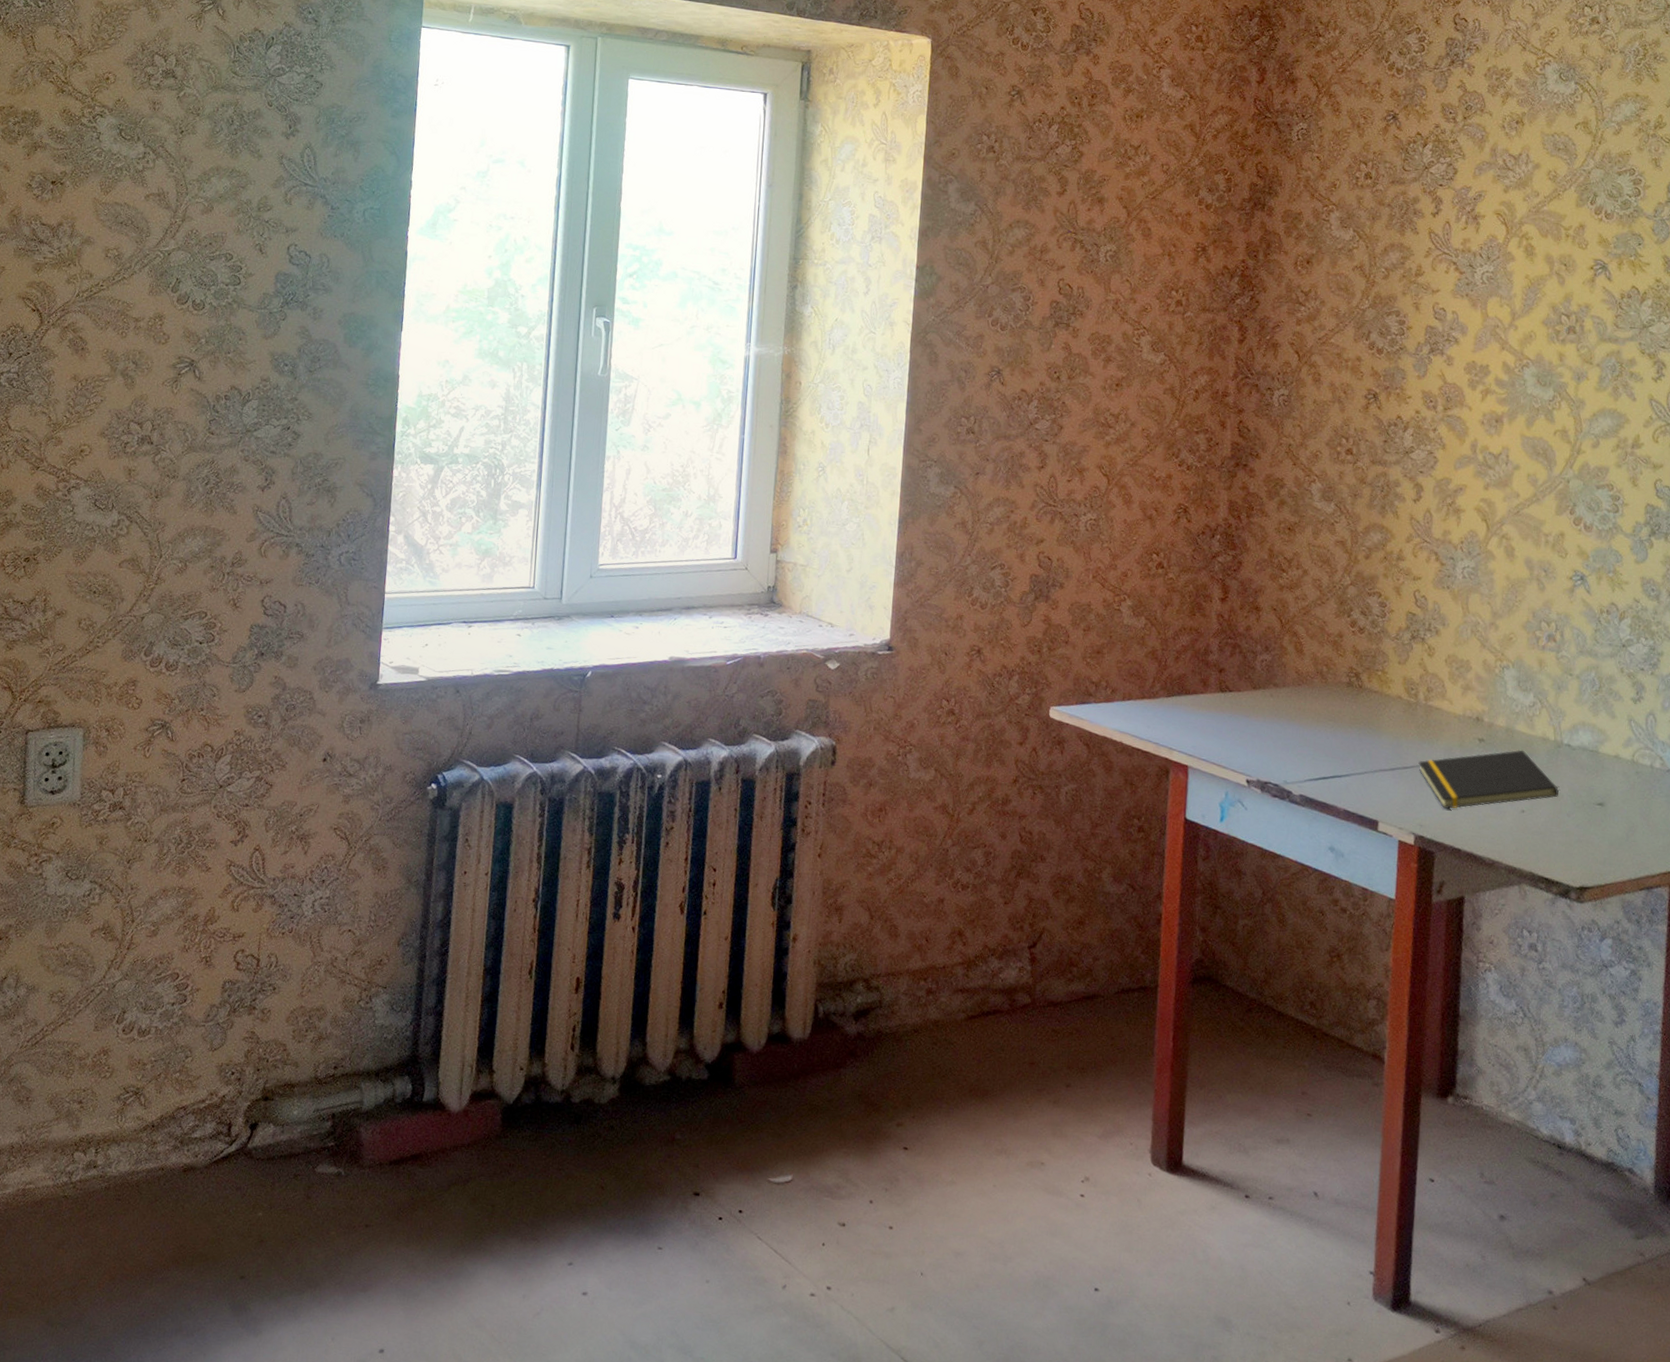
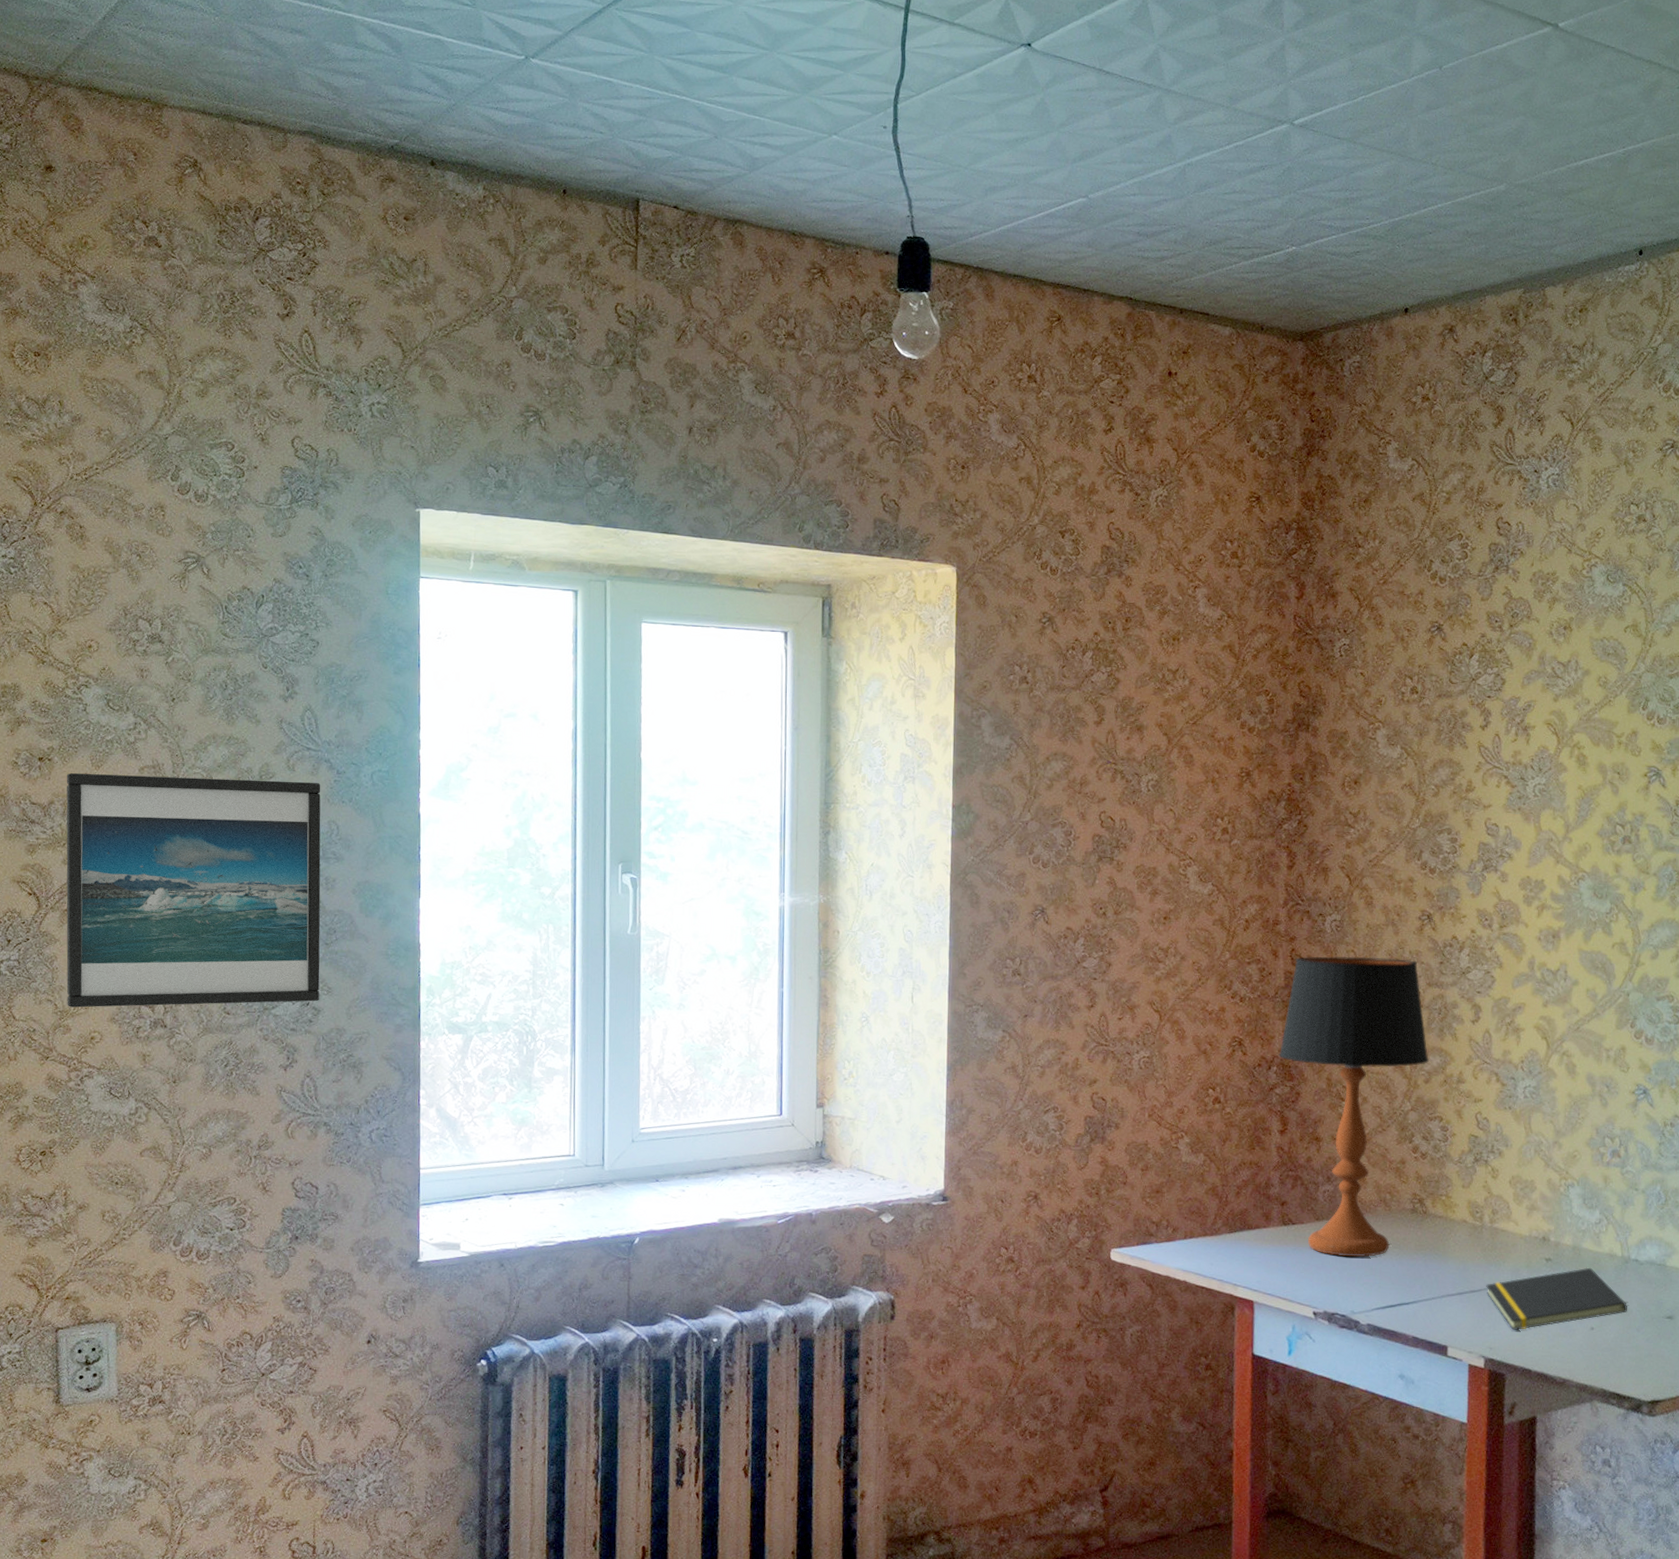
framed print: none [60,196,315,426] -> present [66,772,321,1008]
table lamp: none [1222,429,1370,728] -> present [1279,956,1429,1257]

